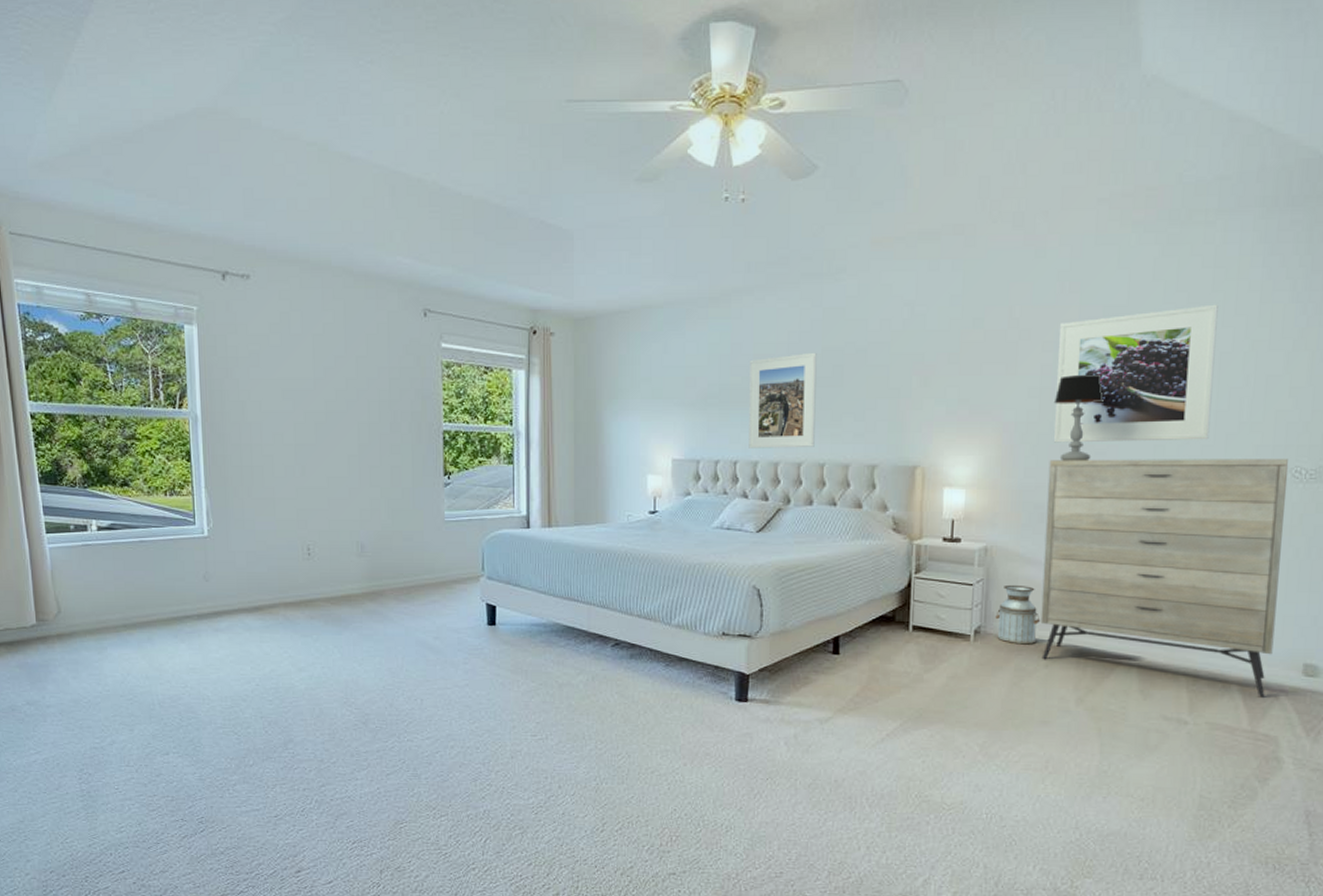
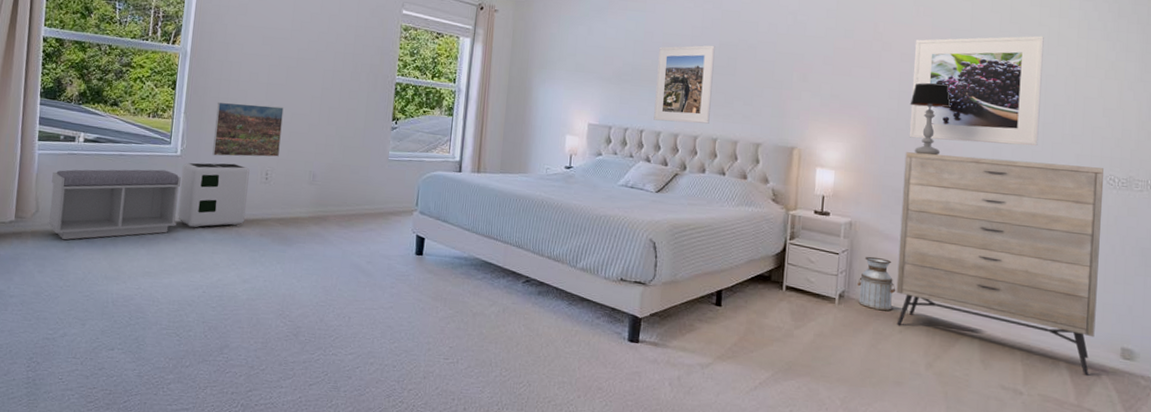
bench: none [69,554,216,641] -> present [47,169,181,240]
air purifier: none [212,540,292,616] -> present [177,162,250,228]
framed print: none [240,471,319,534] -> present [212,102,284,157]

